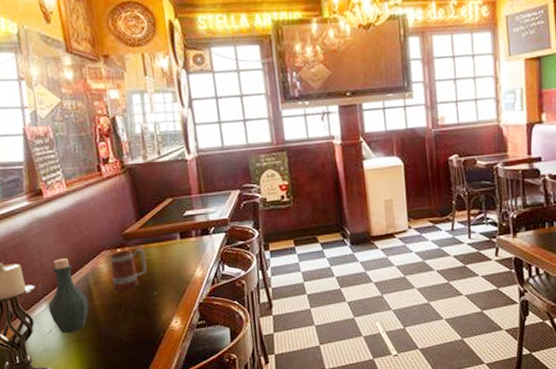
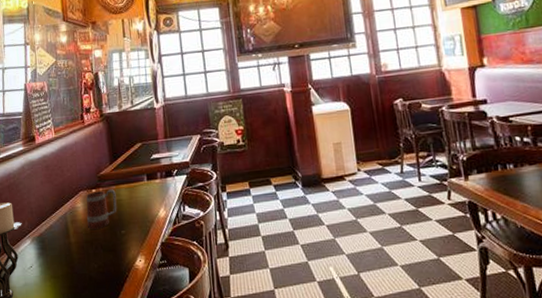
bottle: present [48,258,89,334] -> none [31,198,66,269]

